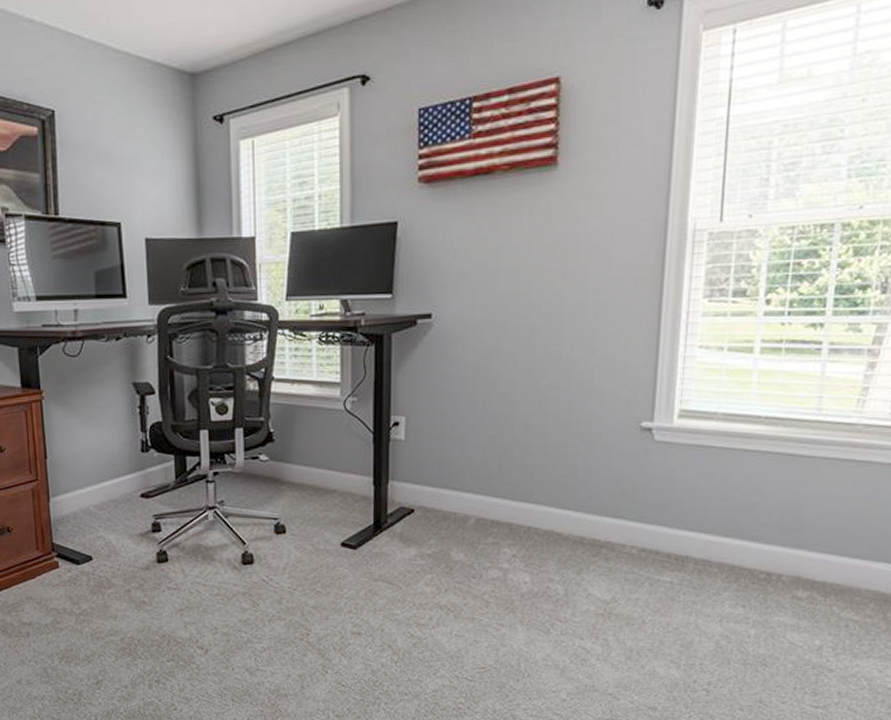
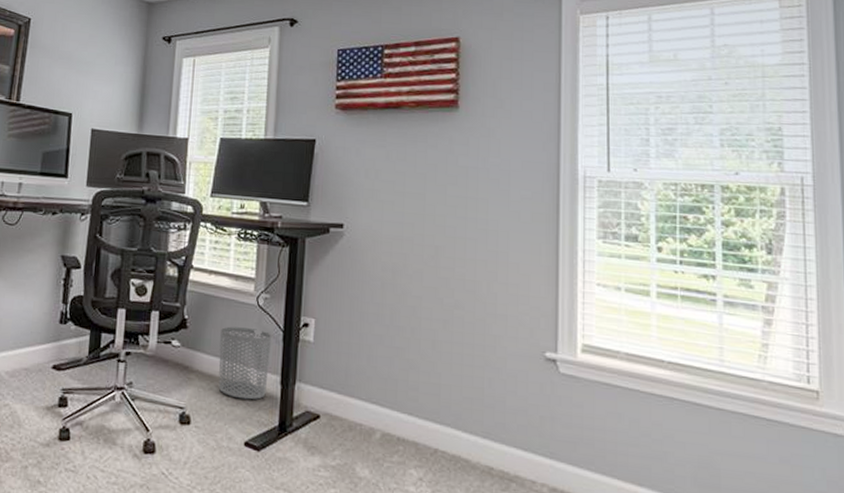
waste bin: none [309,434,362,504] -> present [218,326,272,400]

